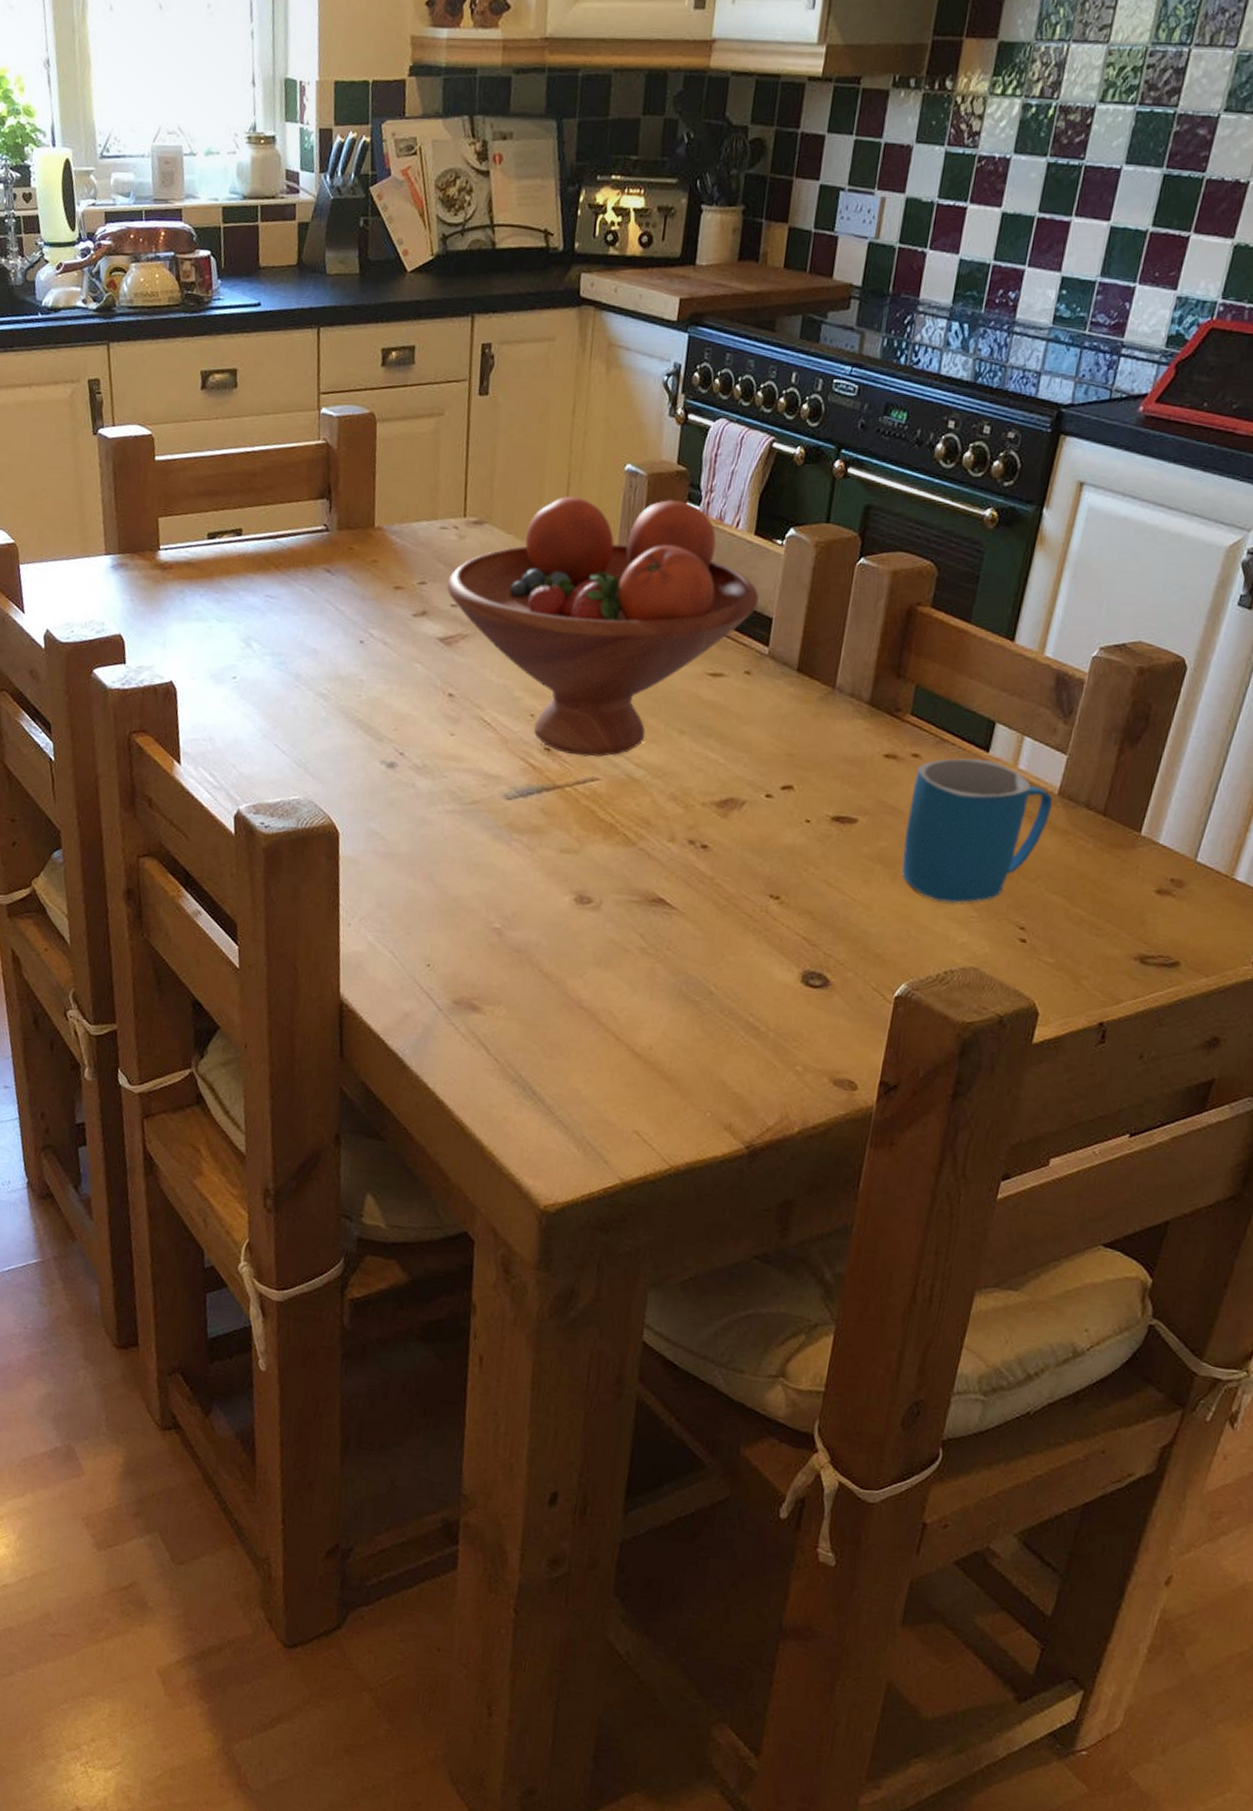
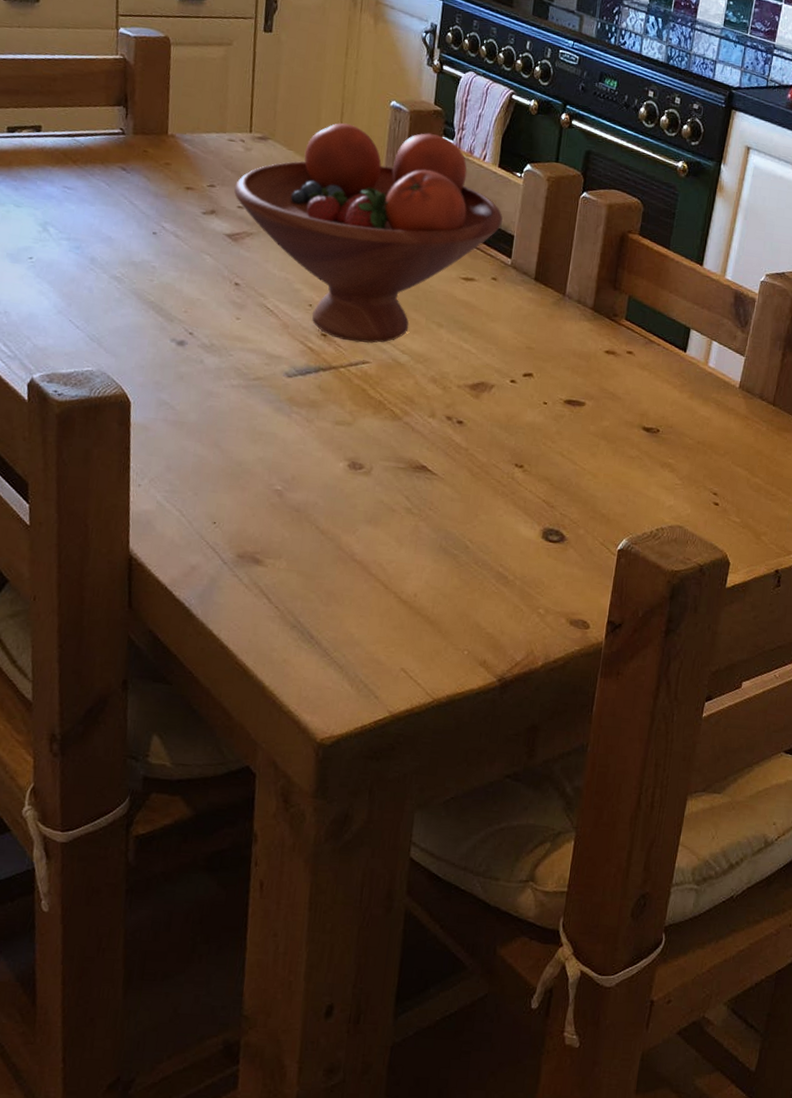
mug: present [902,757,1053,903] -> none [621,355,736,473]

